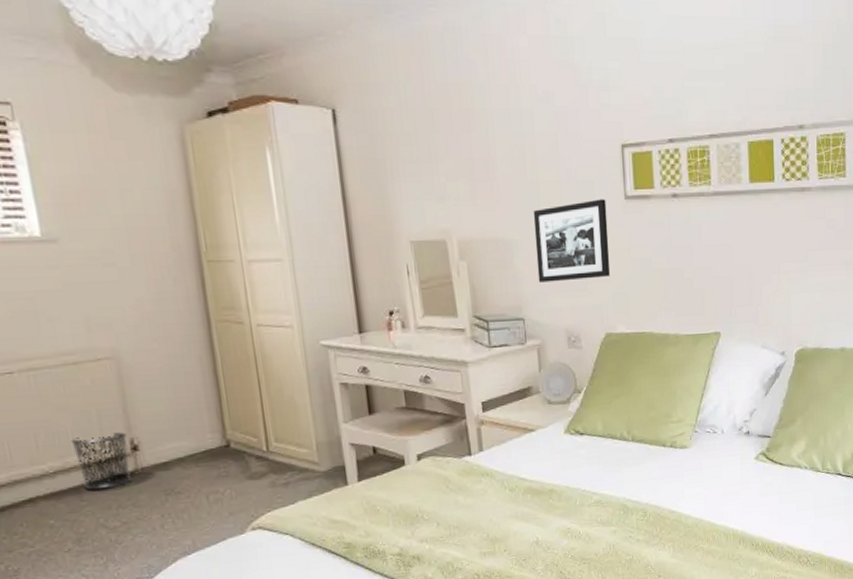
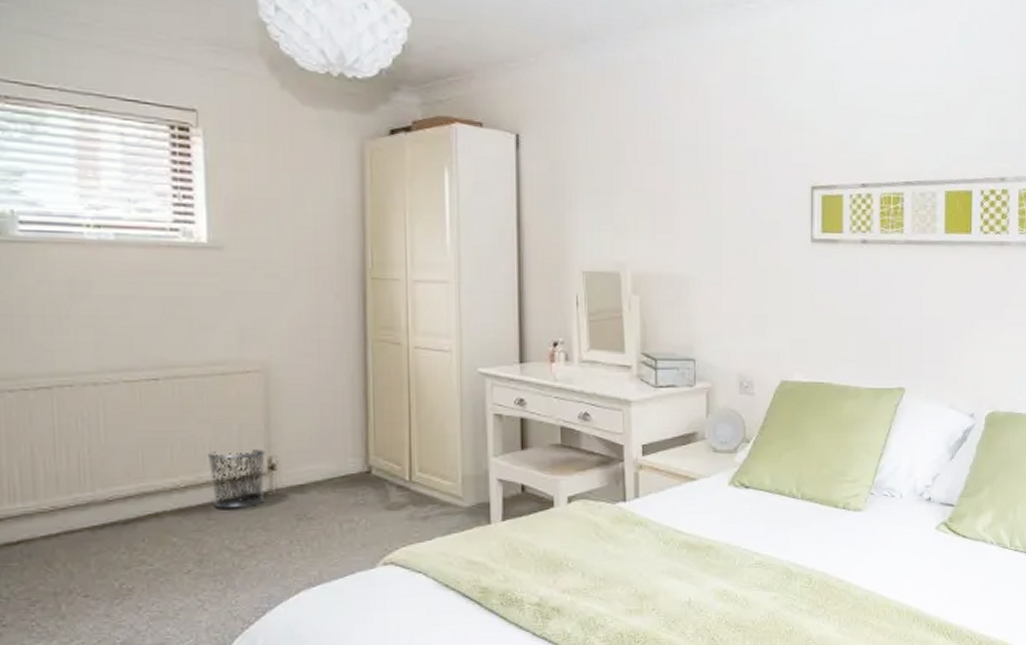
picture frame: present [533,199,611,283] -> none [713,240,791,323]

